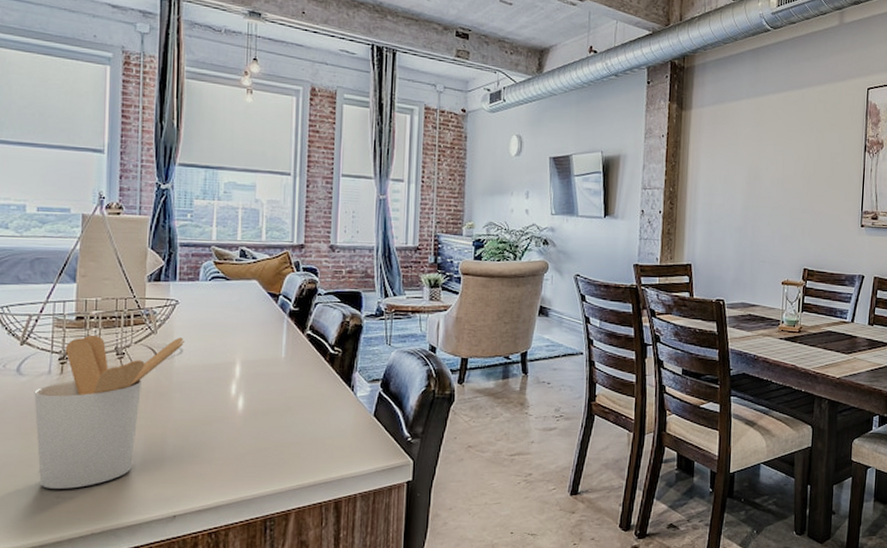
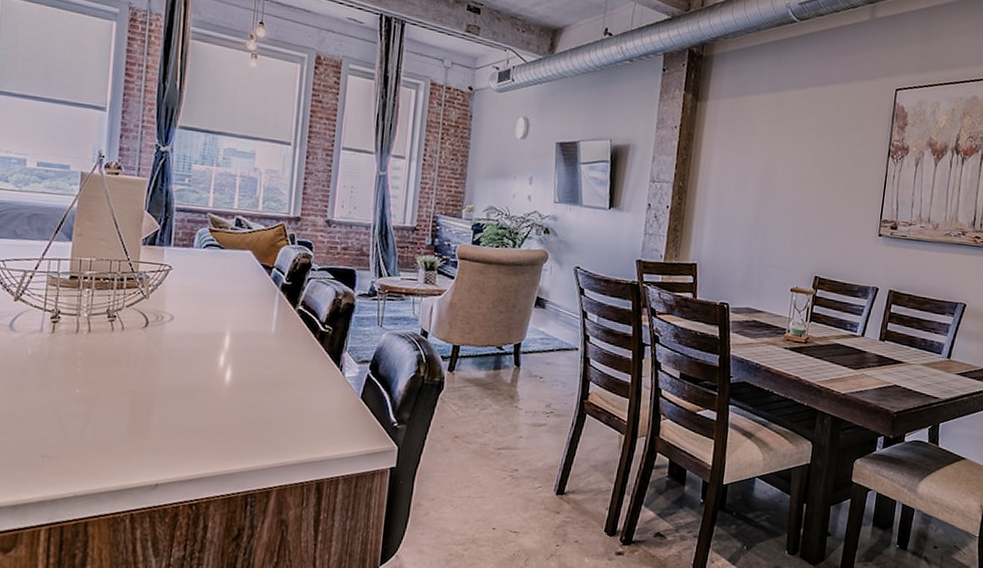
utensil holder: present [34,334,184,489] -> none [25,295,176,449]

